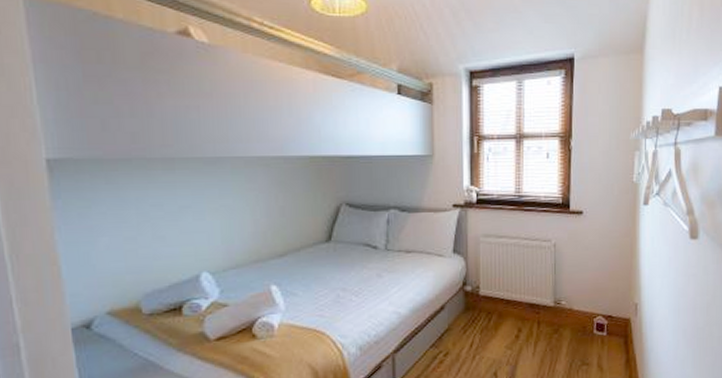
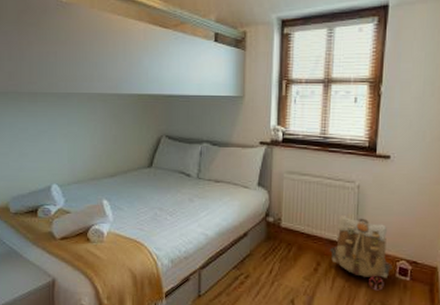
backpack: none [531,276,590,350] -> present [330,216,392,291]

